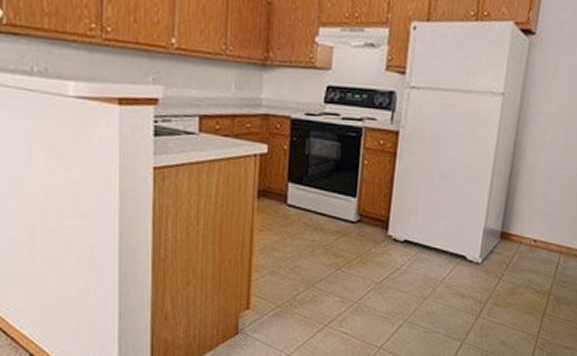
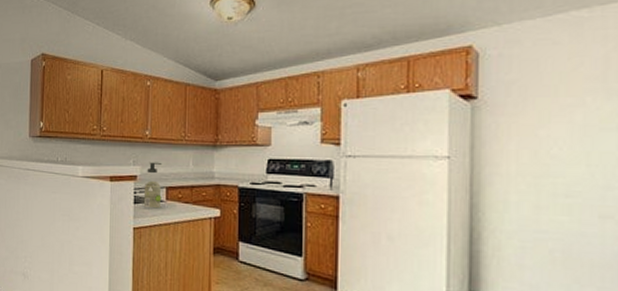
soap dispenser: none [164,81,195,143] -> present [141,162,163,209]

